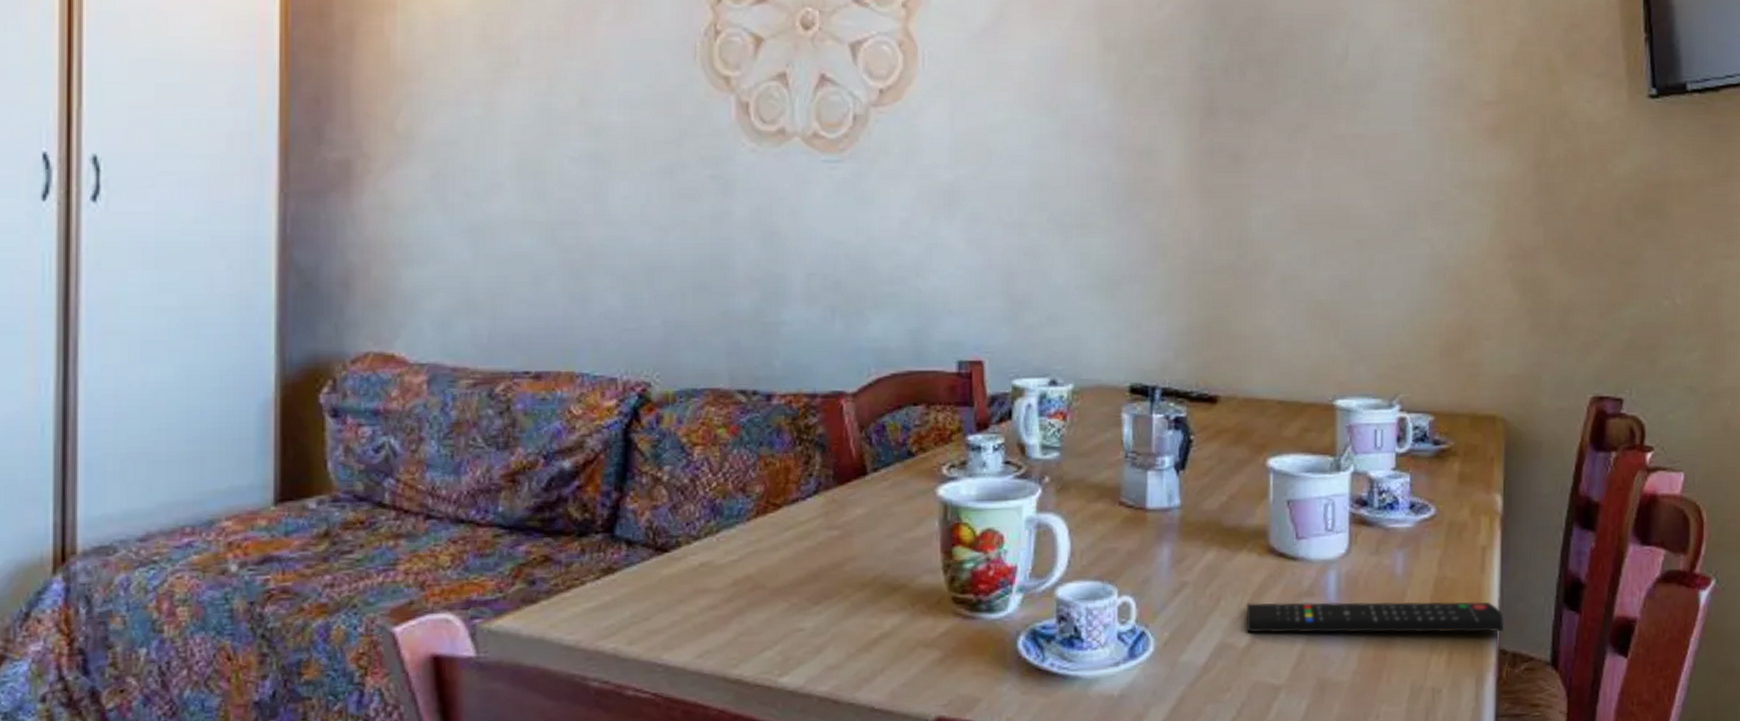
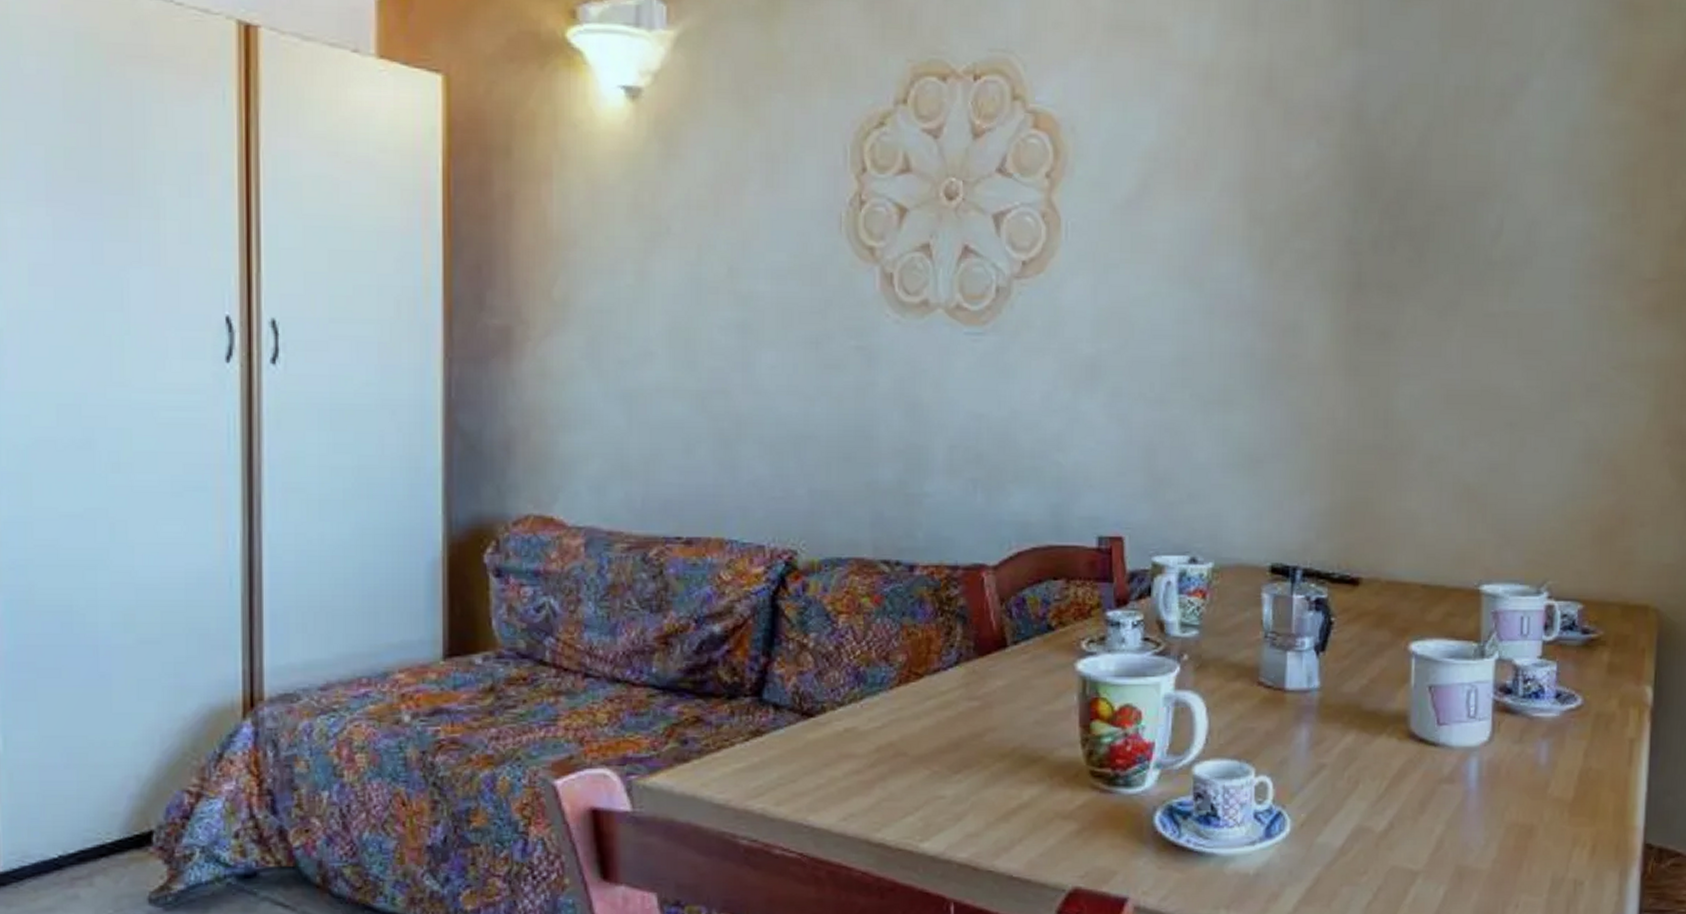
remote control: present [1247,601,1504,633] -> none [1385,788,1651,827]

